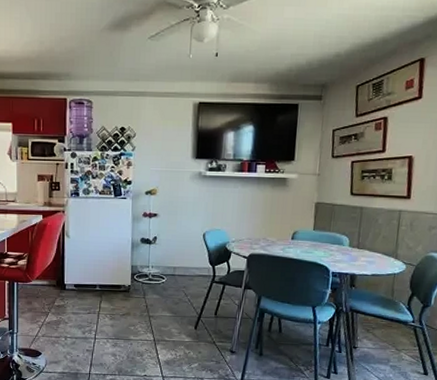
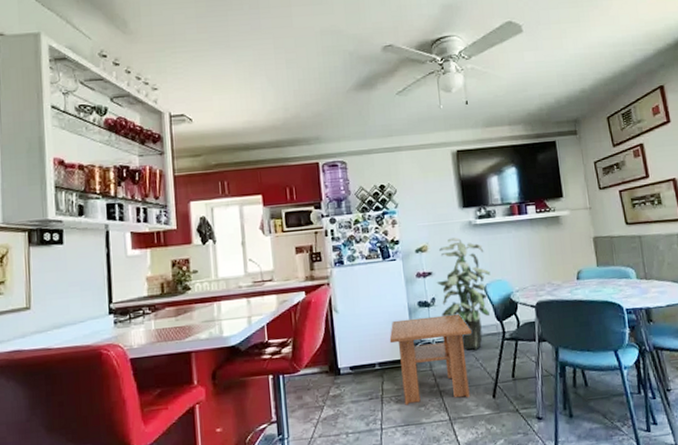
coffee table: none [111,251,185,326] -> present [389,313,472,406]
indoor plant: none [160,185,211,287] -> present [436,237,491,350]

